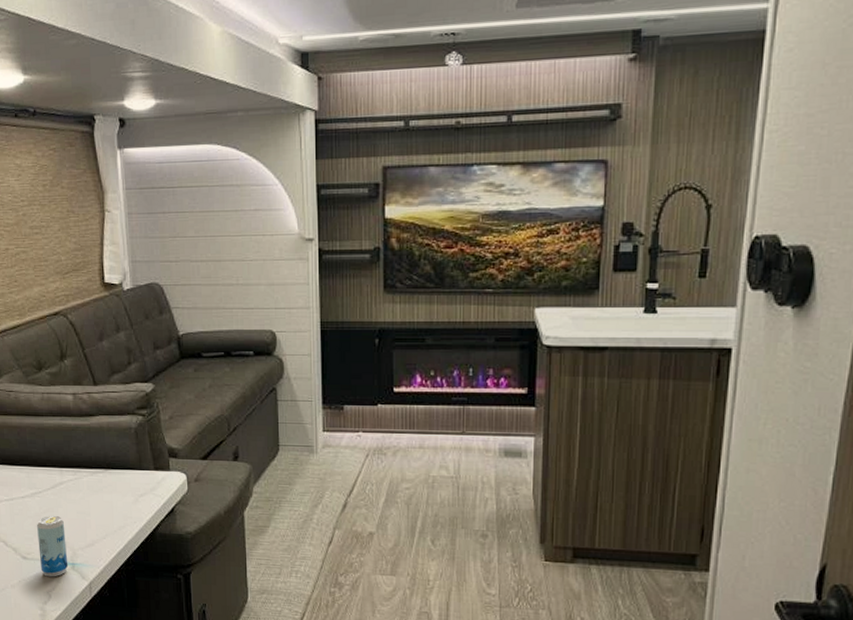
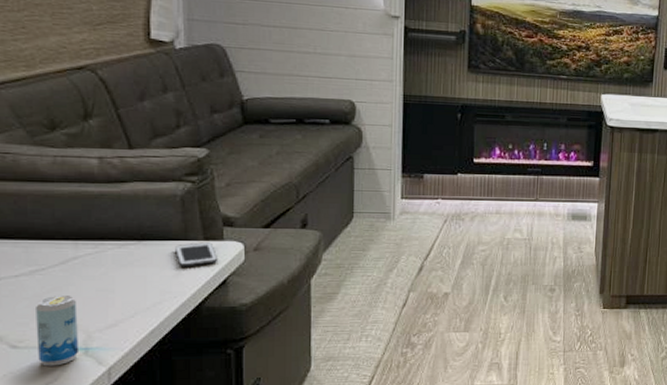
cell phone: none [133,472,166,495] -> present [175,242,217,267]

